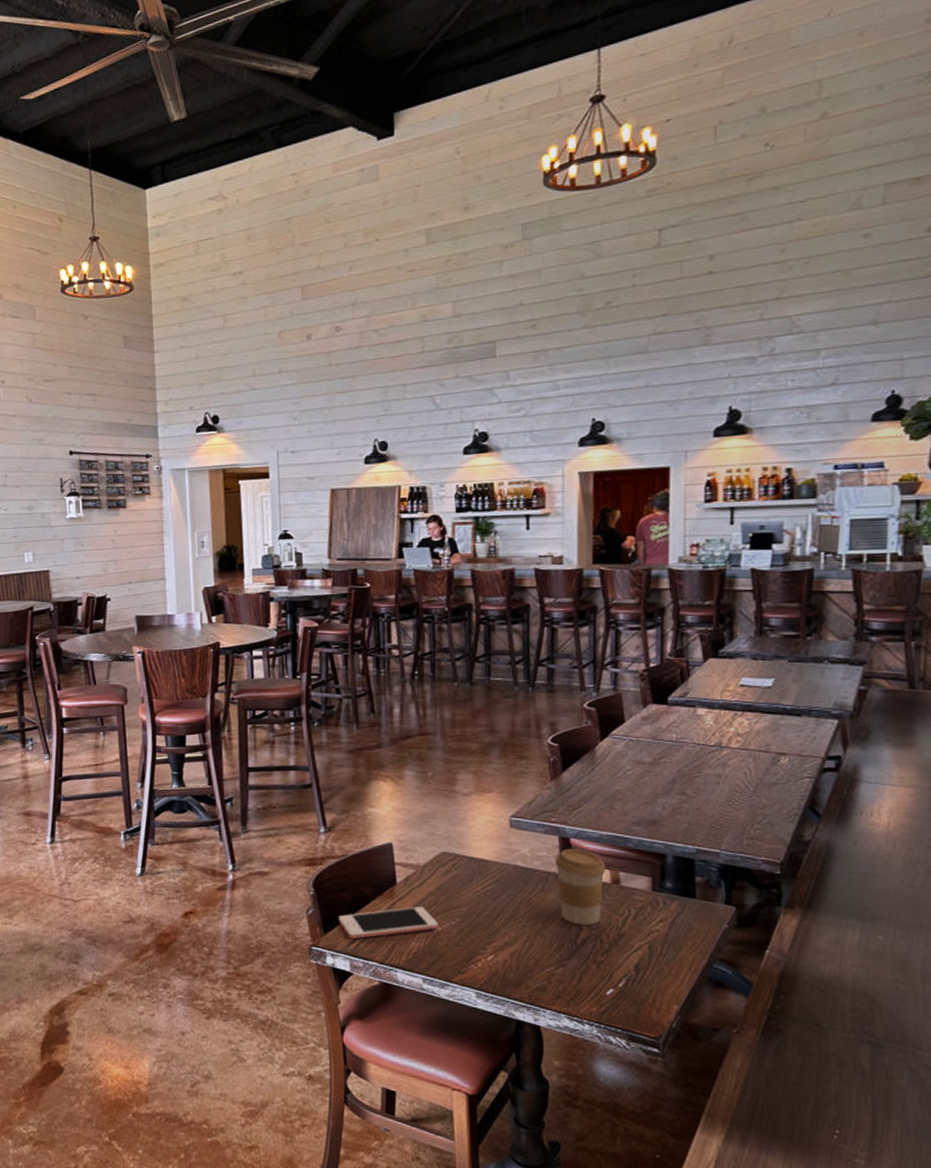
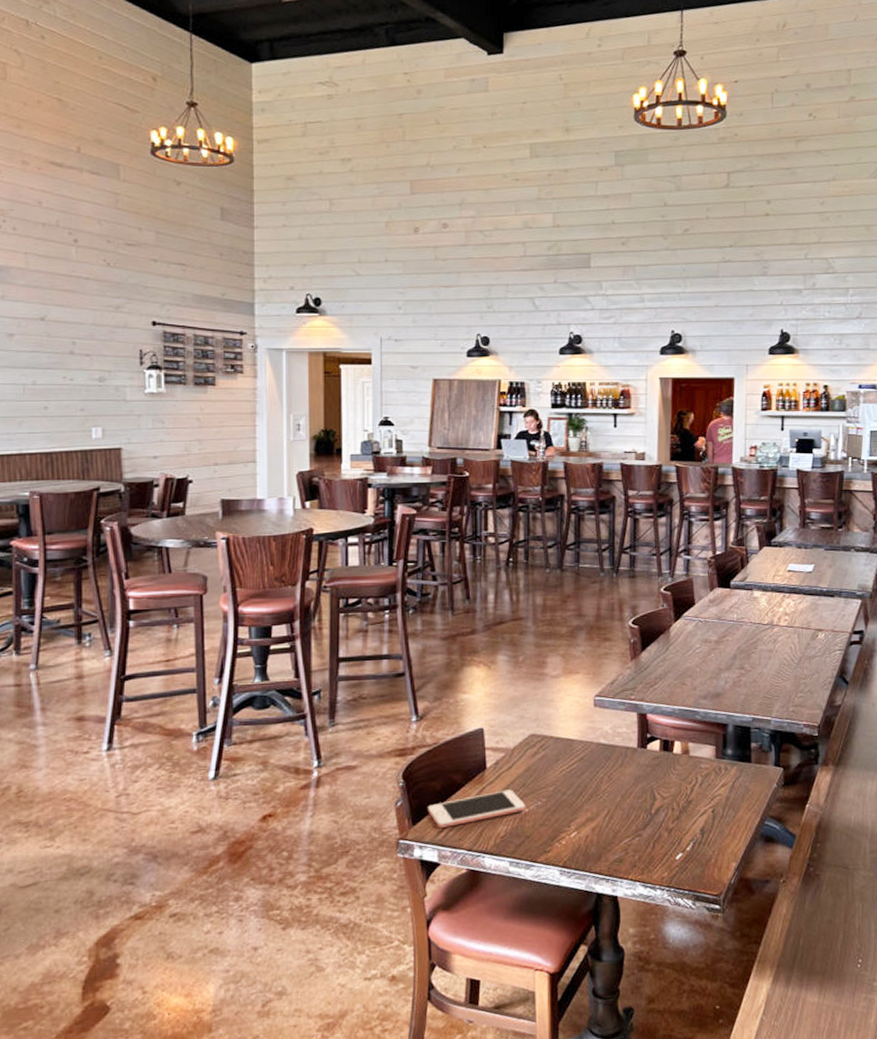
coffee cup: present [554,849,607,925] -> none [632,724,678,796]

